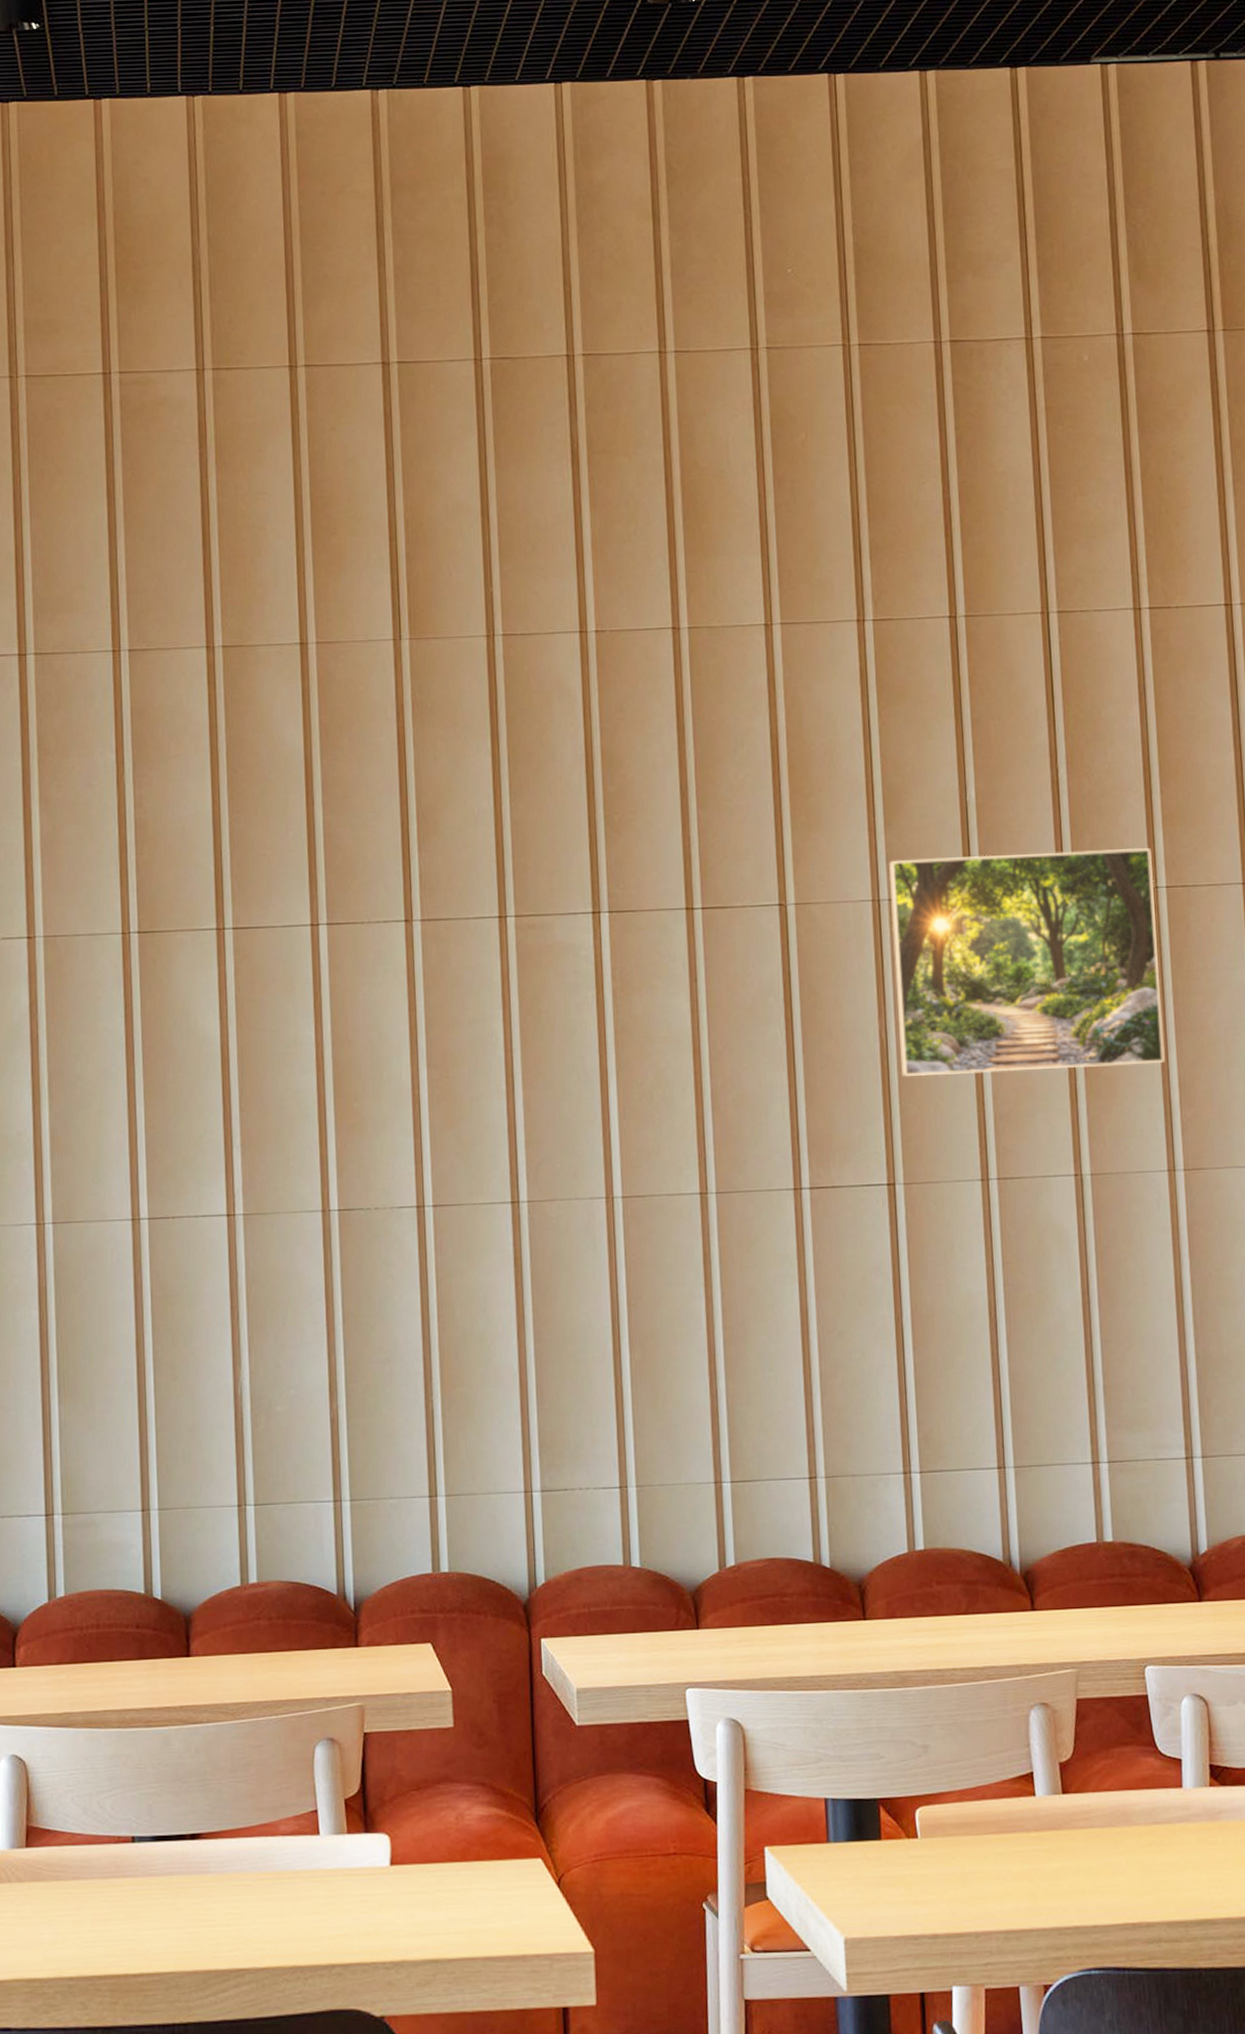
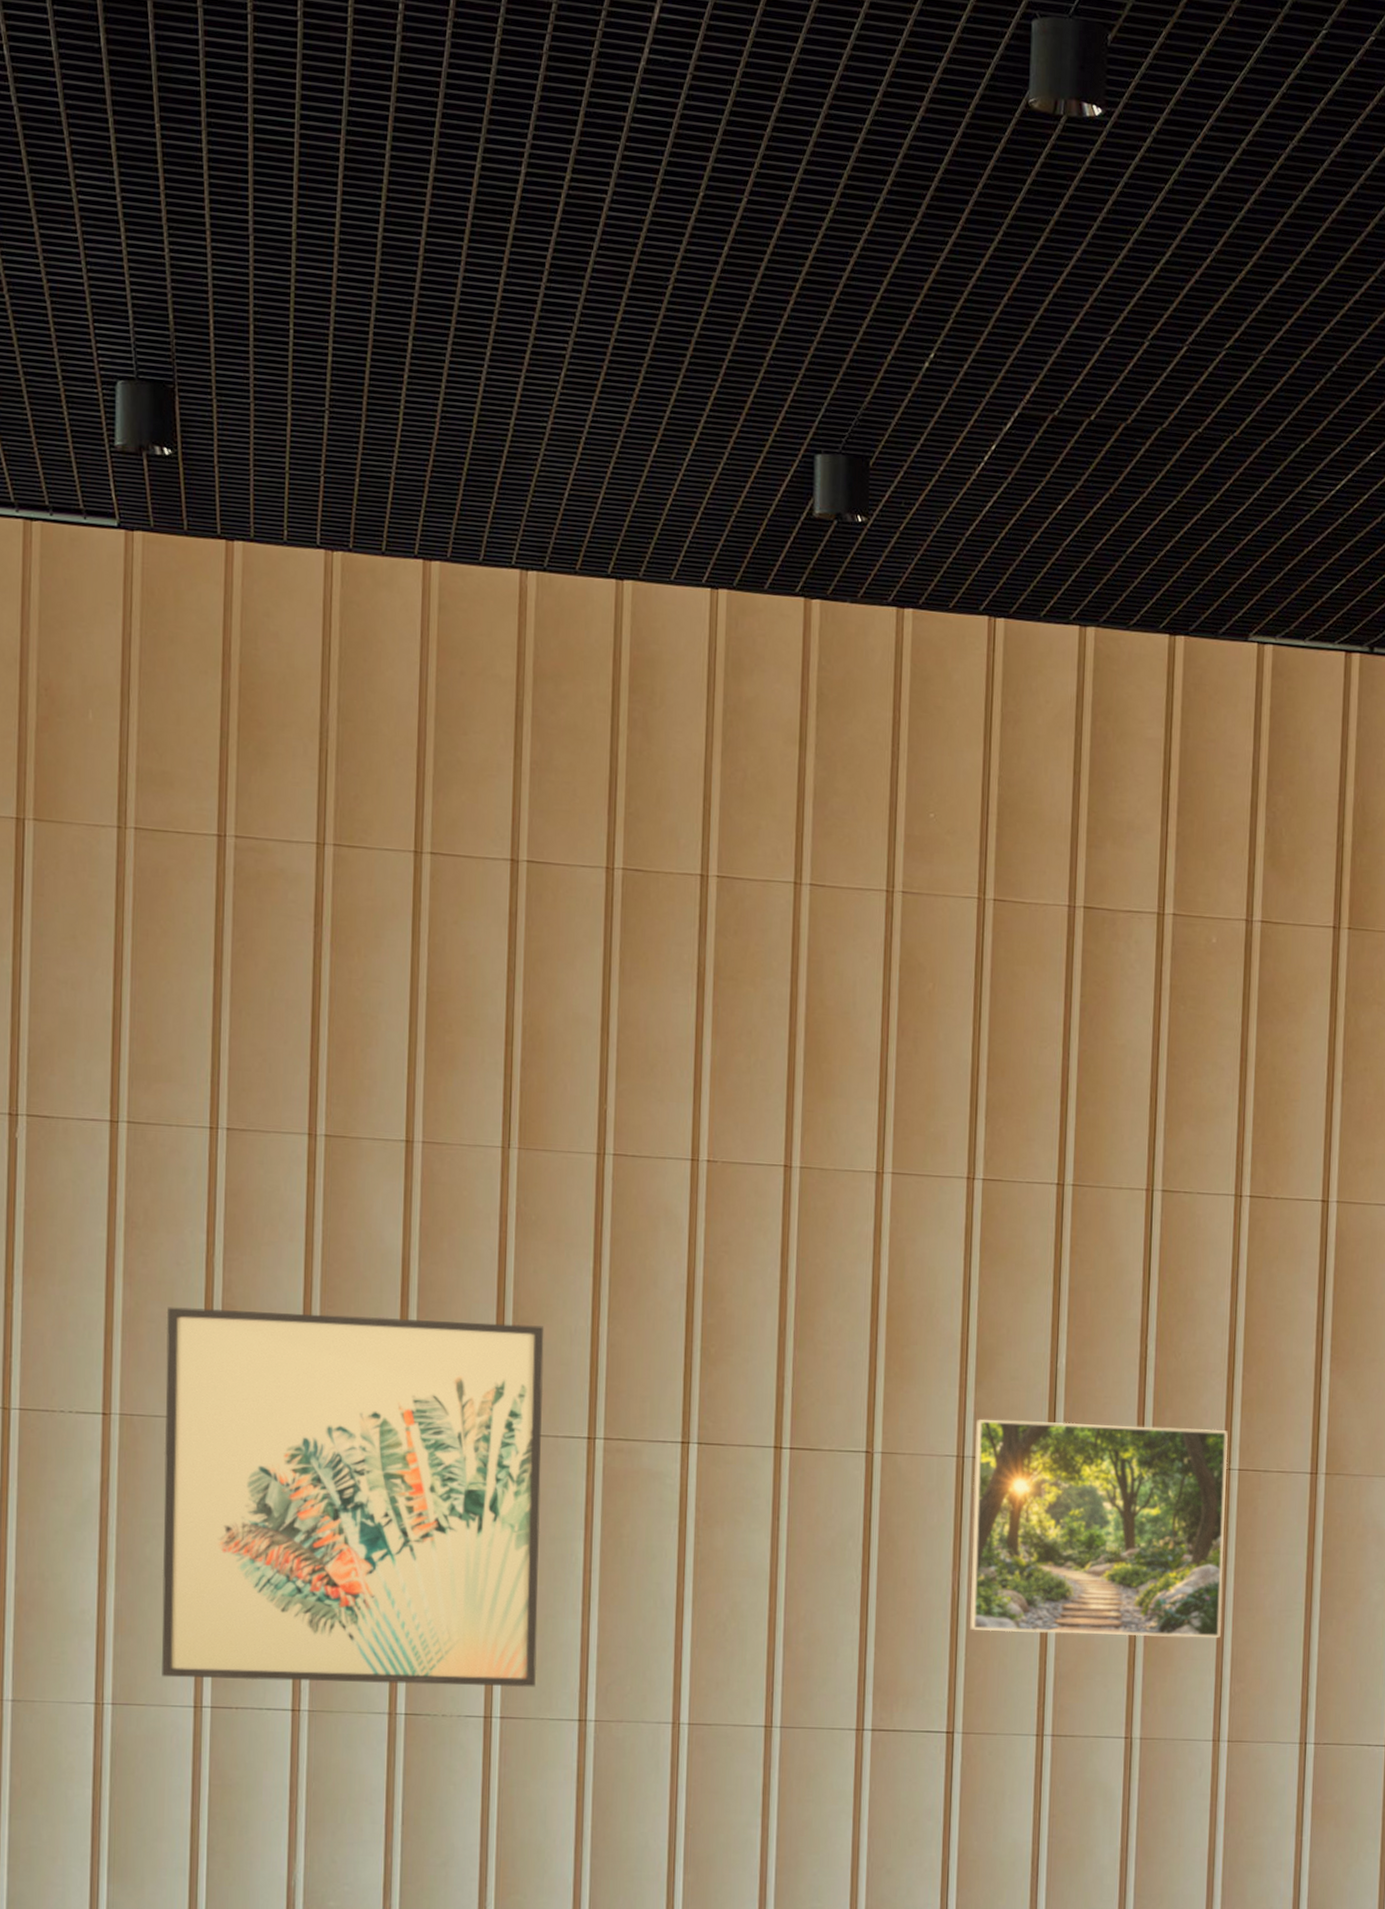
wall art: none [82,810,466,1193] -> present [161,1307,544,1688]

